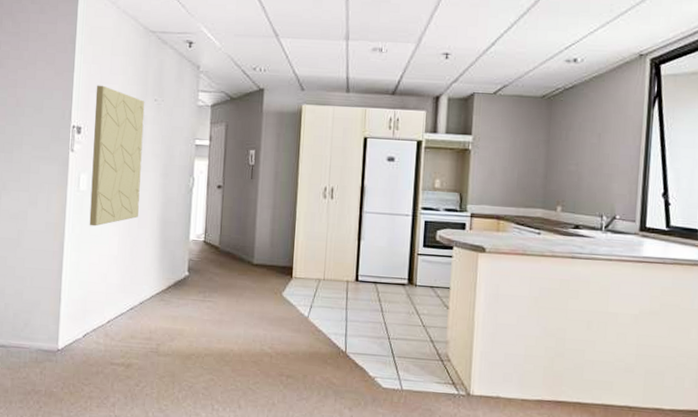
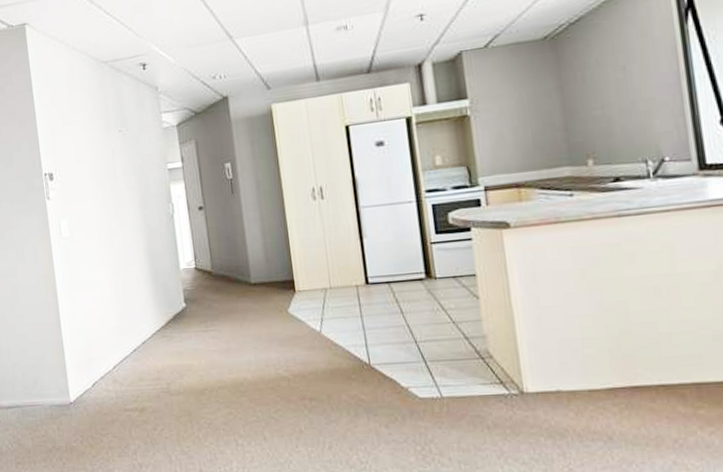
wall panel: present [89,85,145,227] -> none [60,127,124,272]

